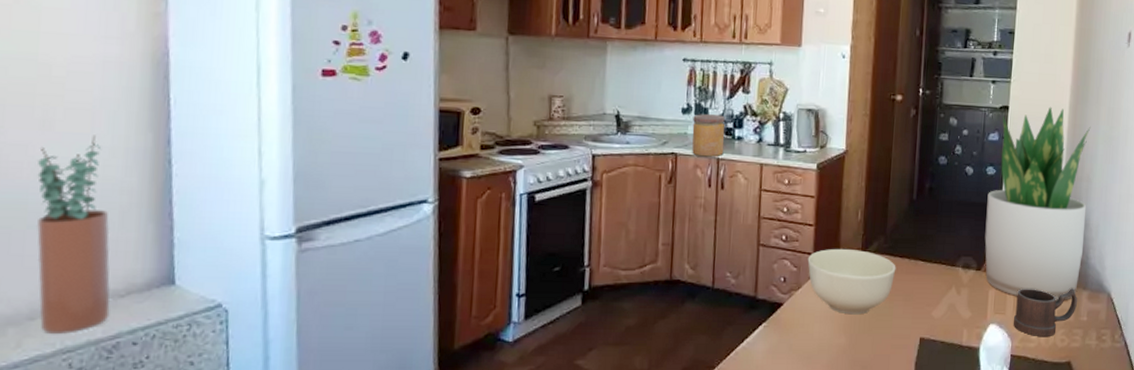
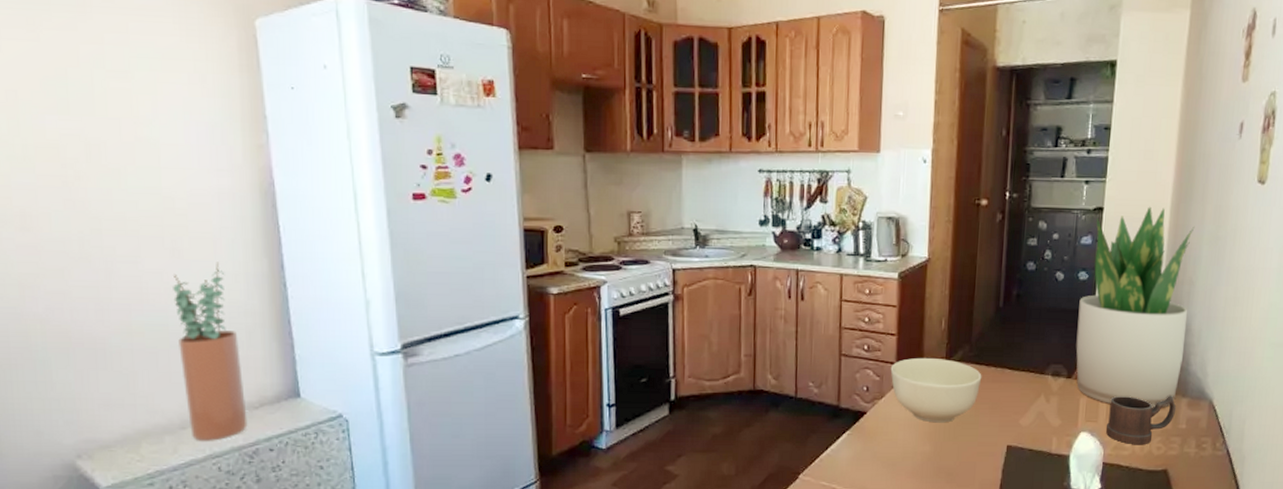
jar: present [692,114,725,157] -> none [770,225,804,269]

